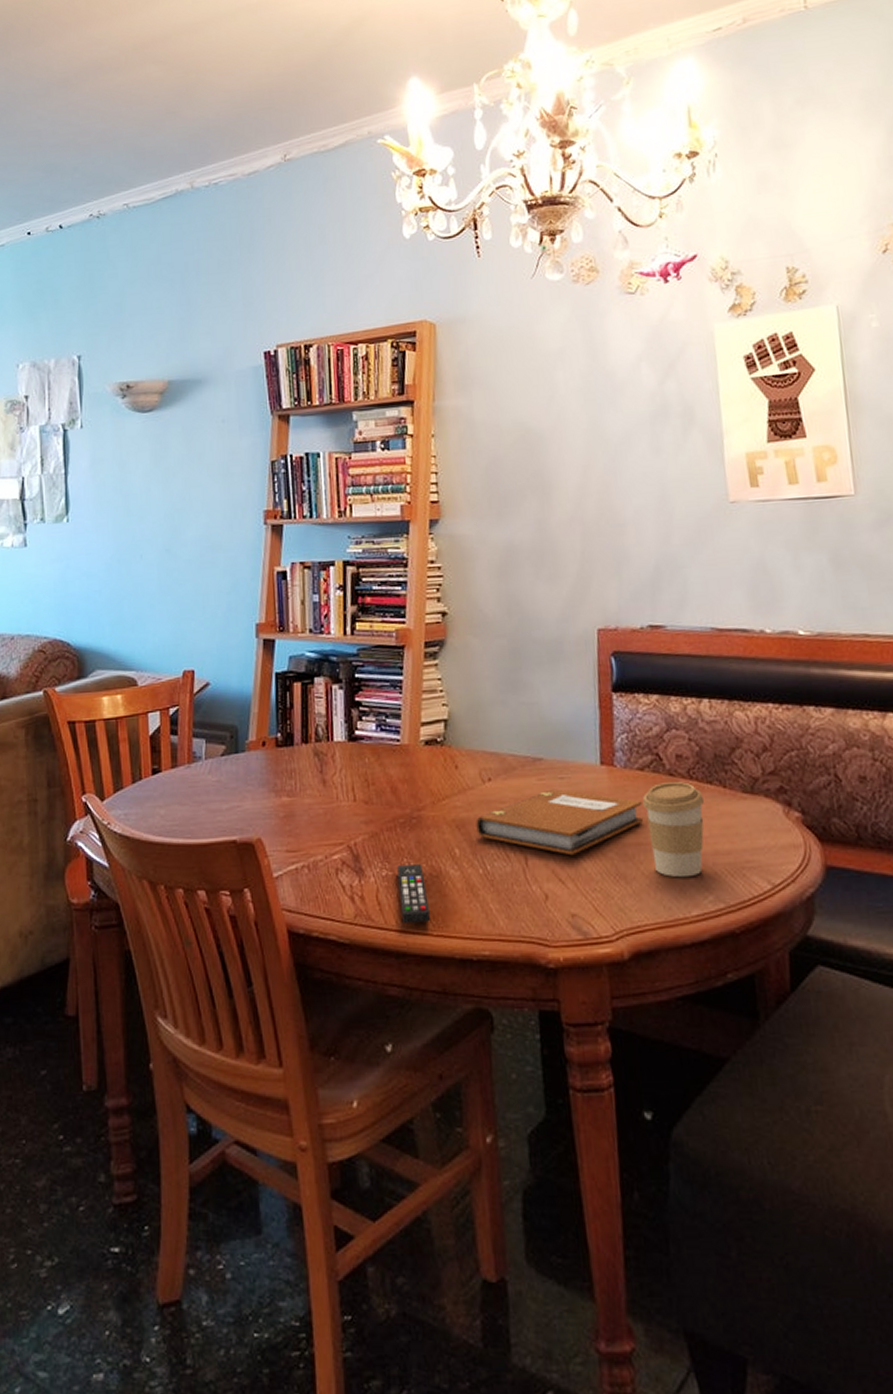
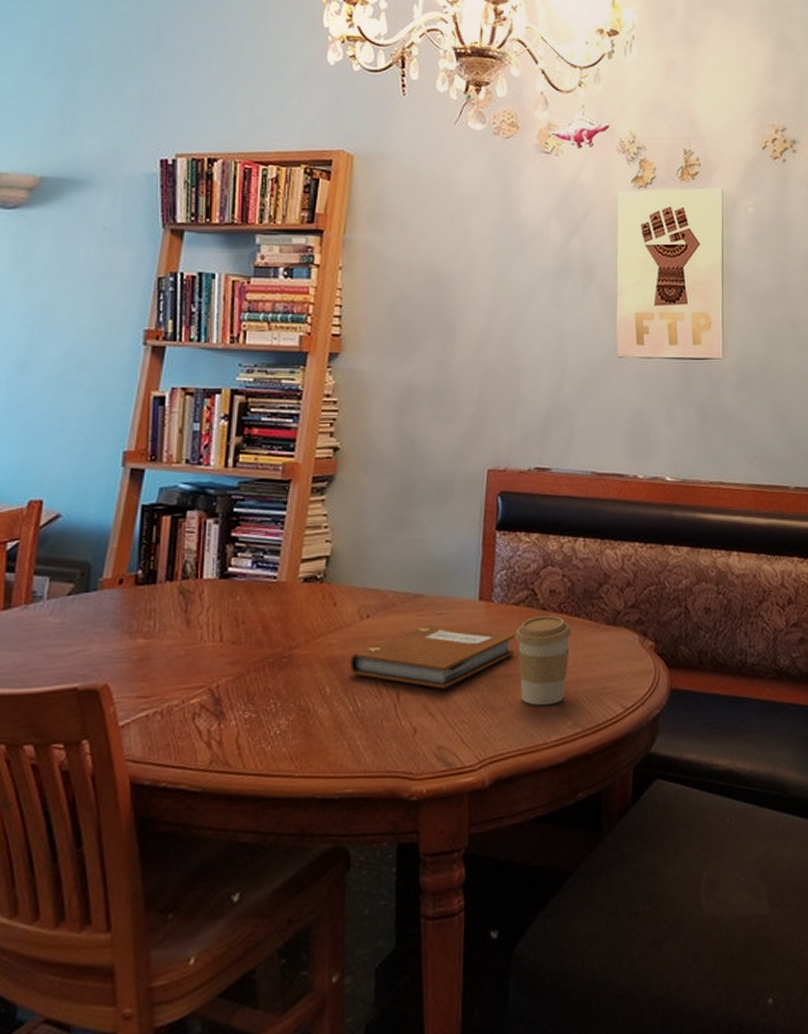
remote control: present [397,864,430,923] -> none [262,705,293,766]

